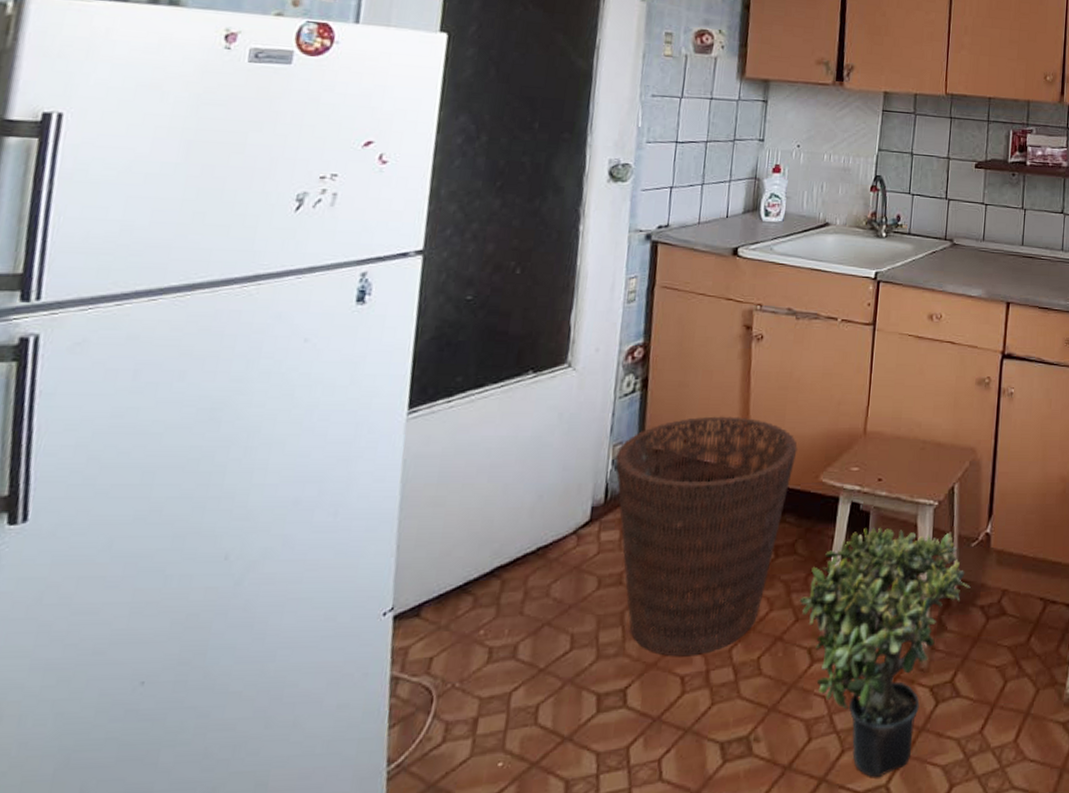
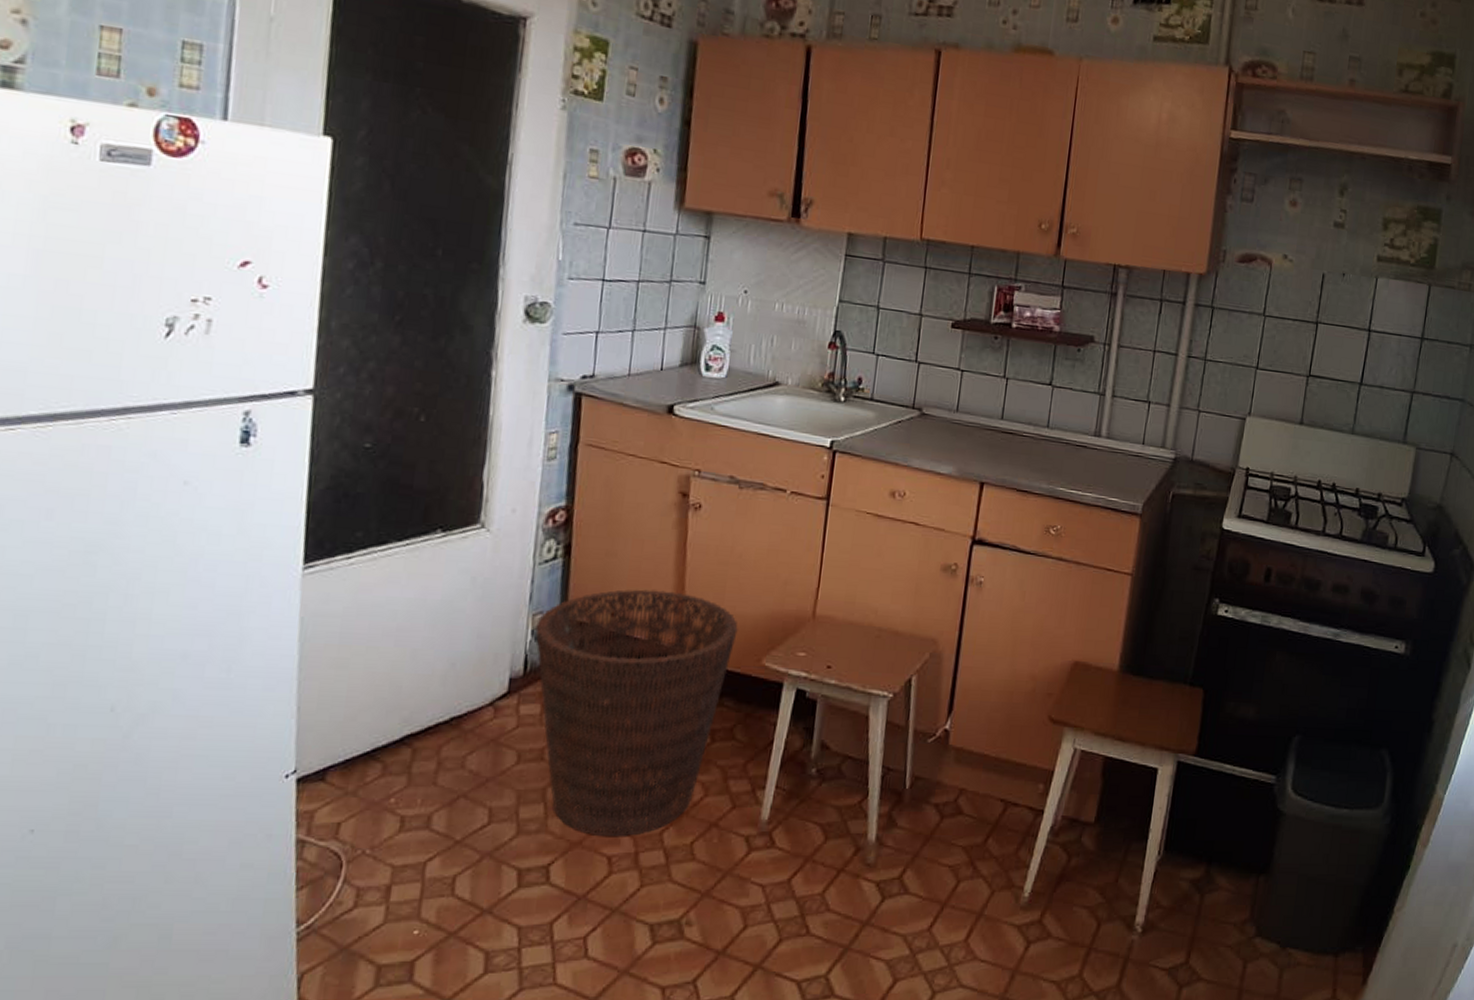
potted plant: present [799,527,971,777] -> none [737,716,925,967]

